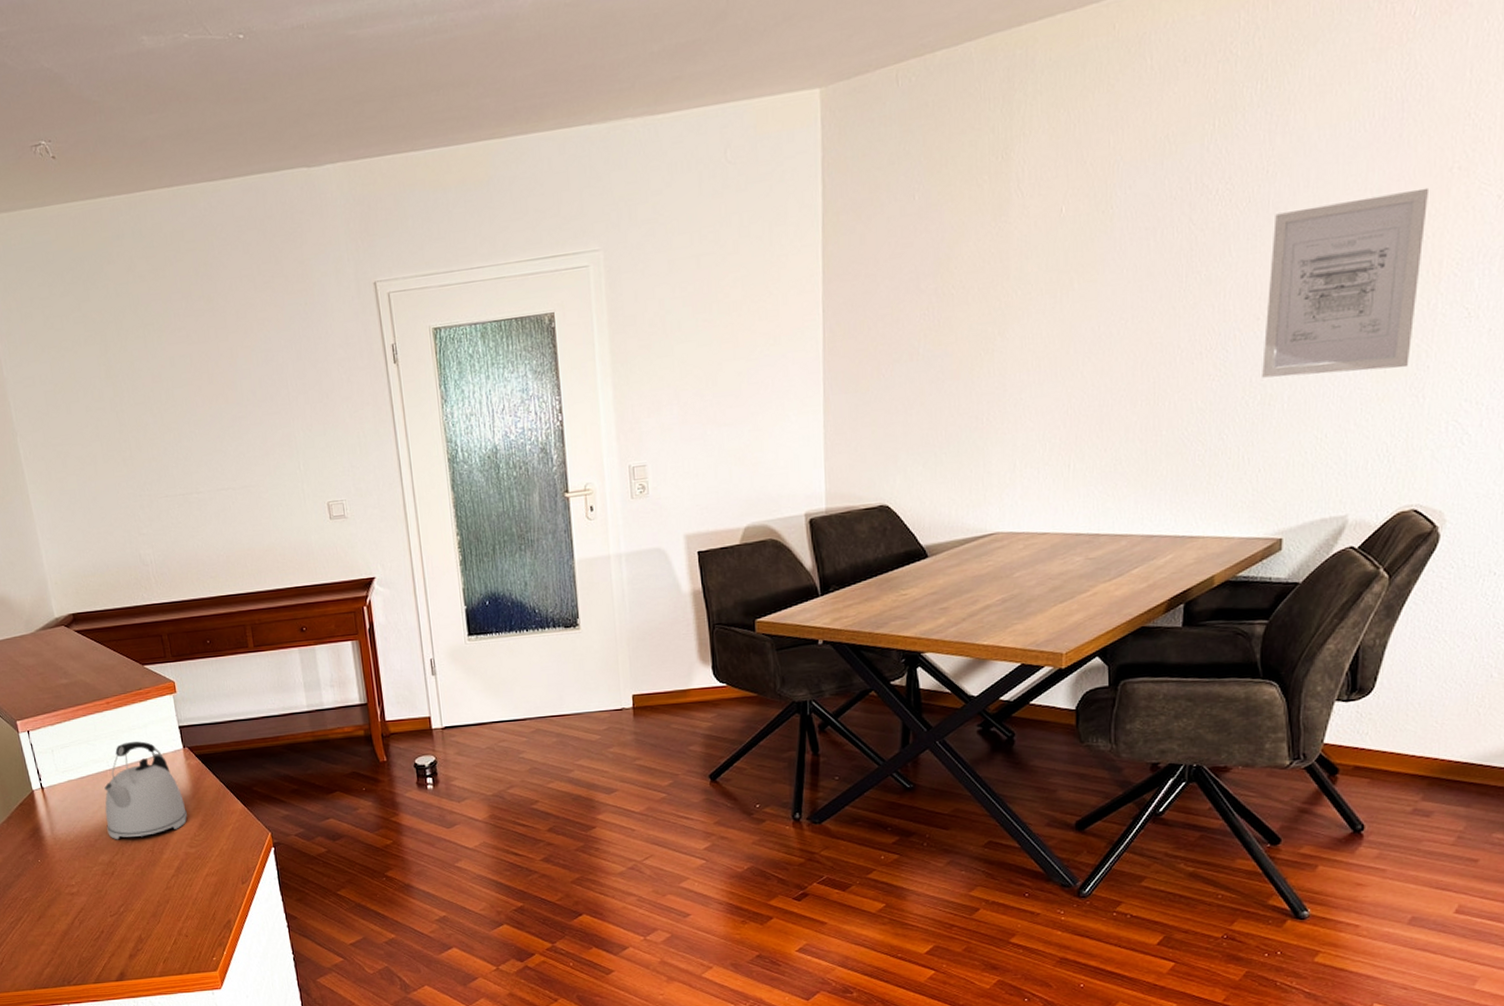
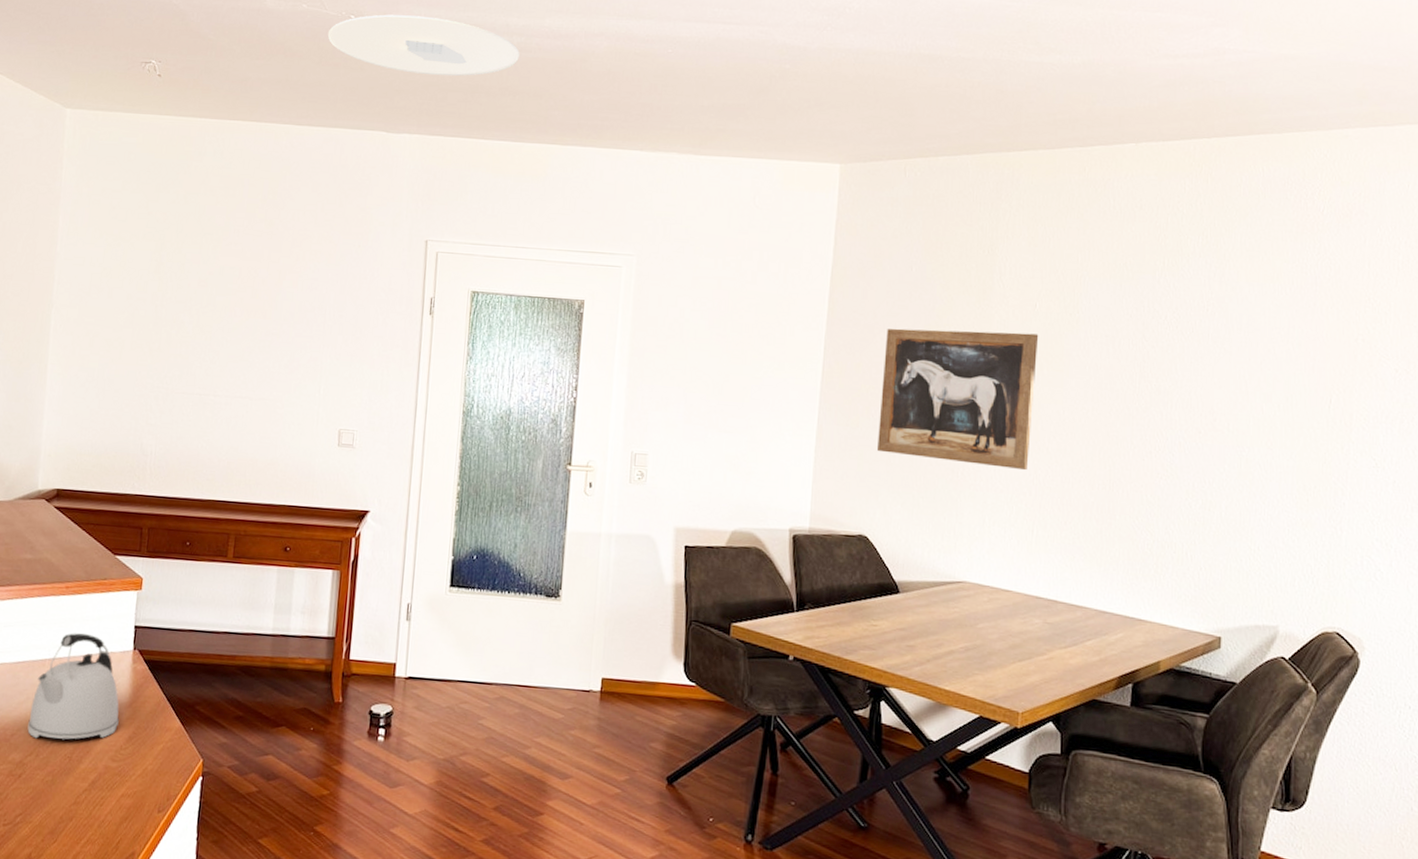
ceiling light: none [218,13,435,91] -> present [327,14,520,76]
wall art: none [890,243,1067,414] -> present [876,328,1039,471]
wall art: present [1262,187,1428,378] -> none [1203,346,1339,501]

